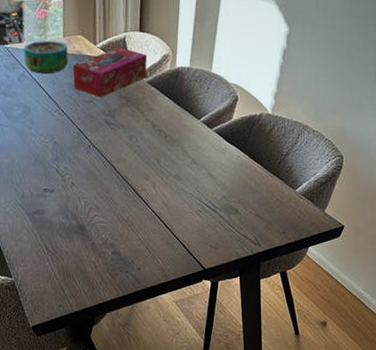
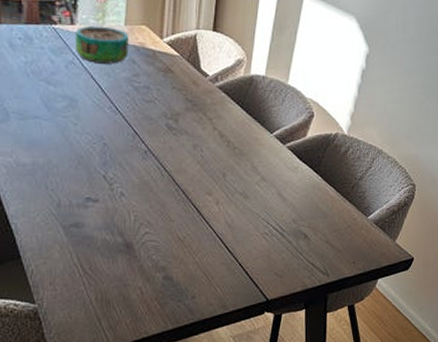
tissue box: present [73,47,148,98] -> none [133,45,220,98]

